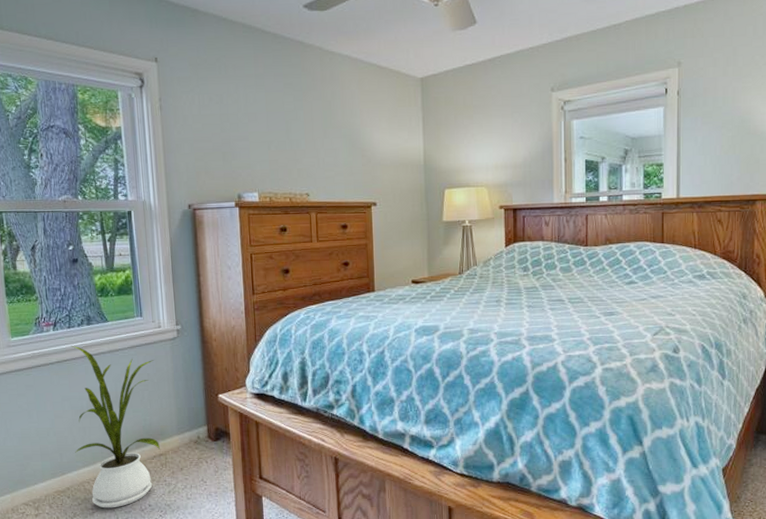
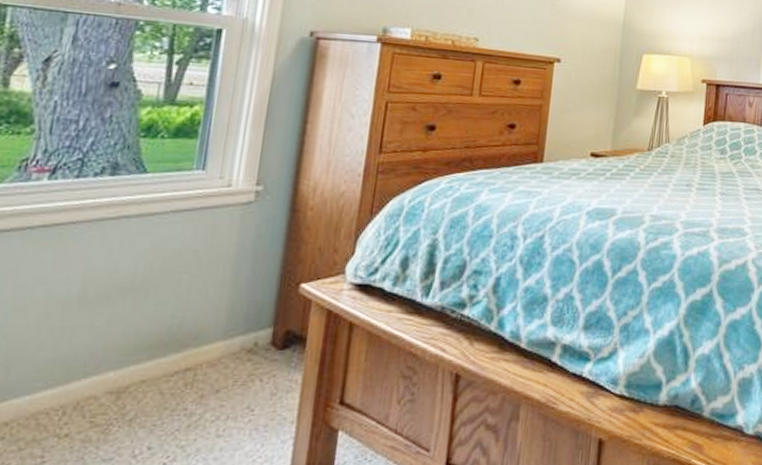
house plant: present [71,345,161,508] -> none [35,202,209,455]

